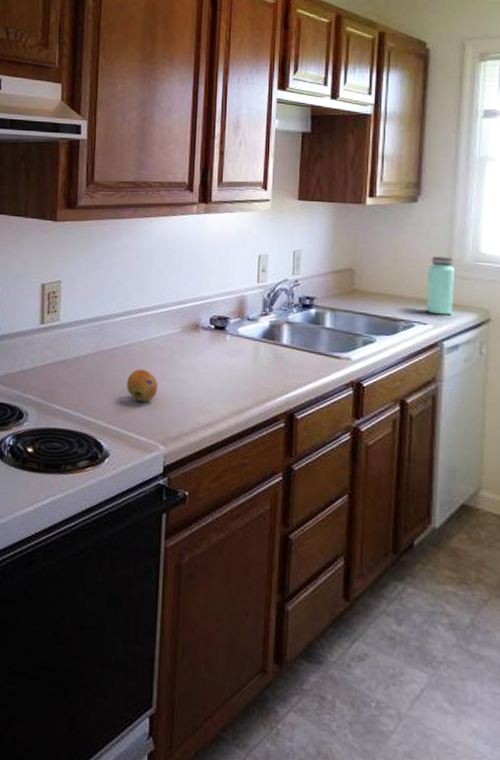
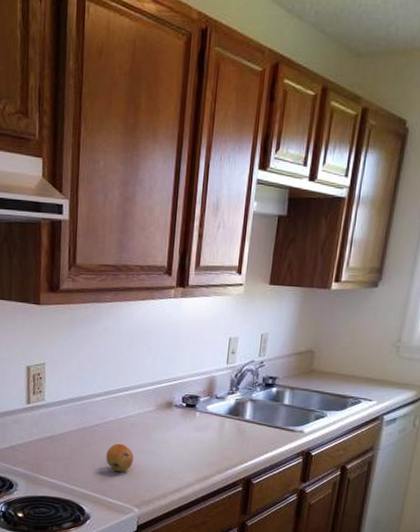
bottle: present [427,256,456,315] -> none [373,339,403,392]

